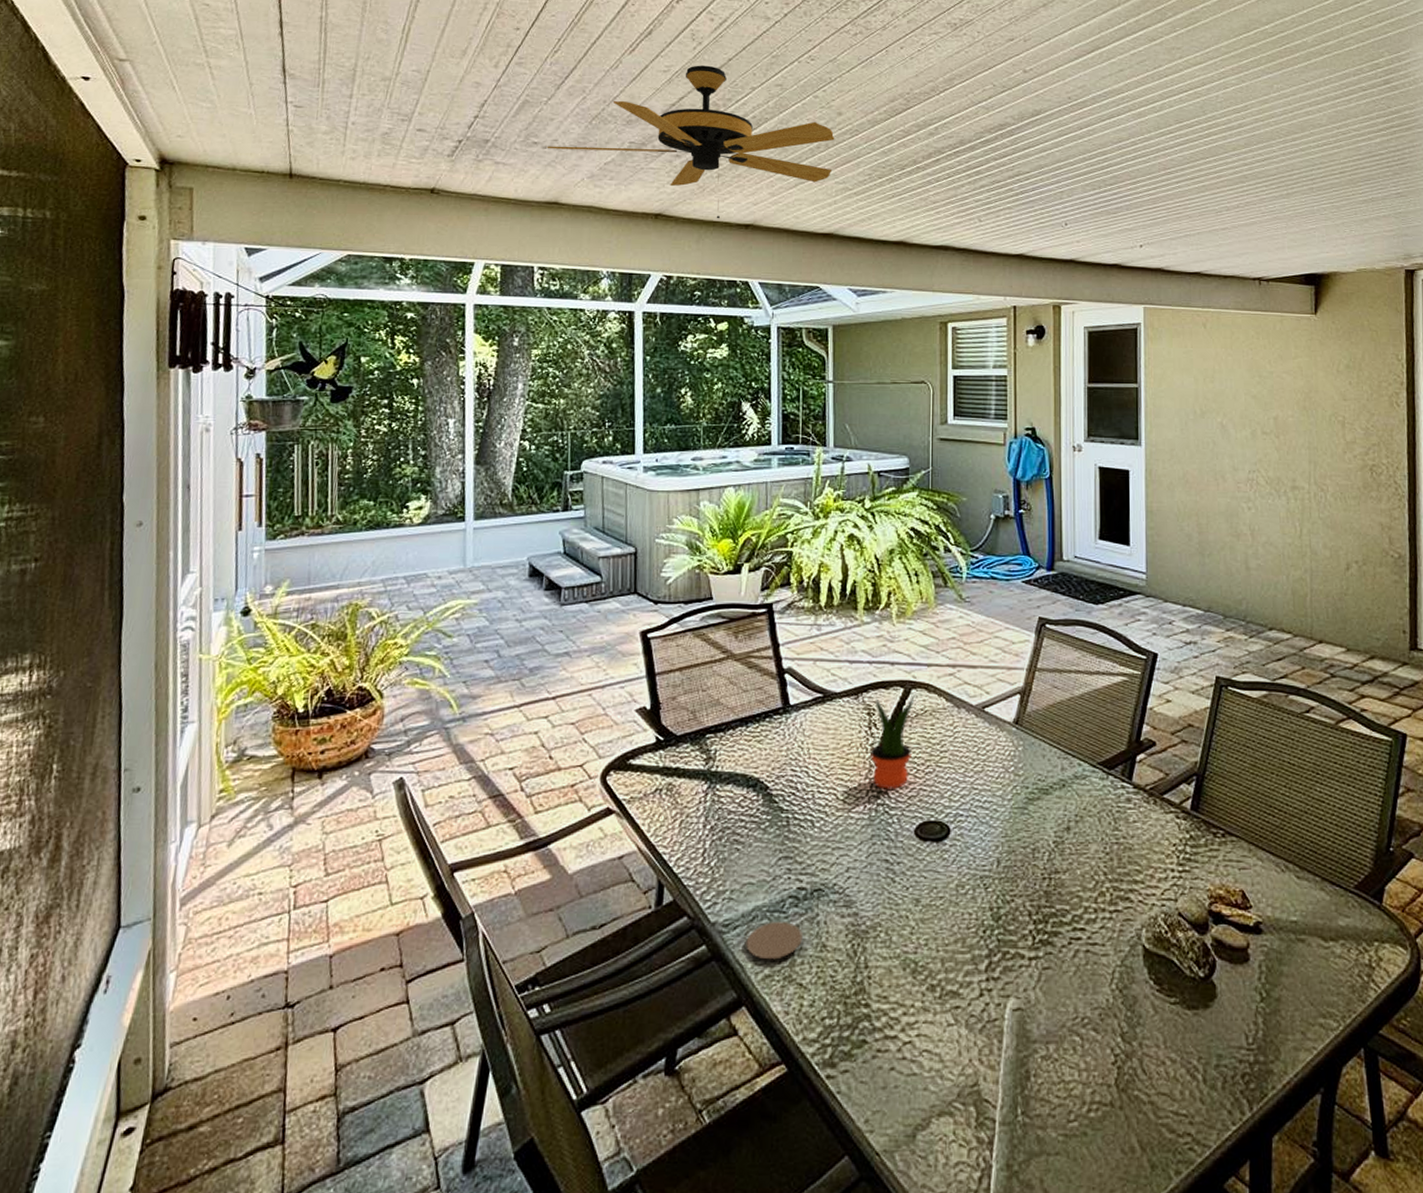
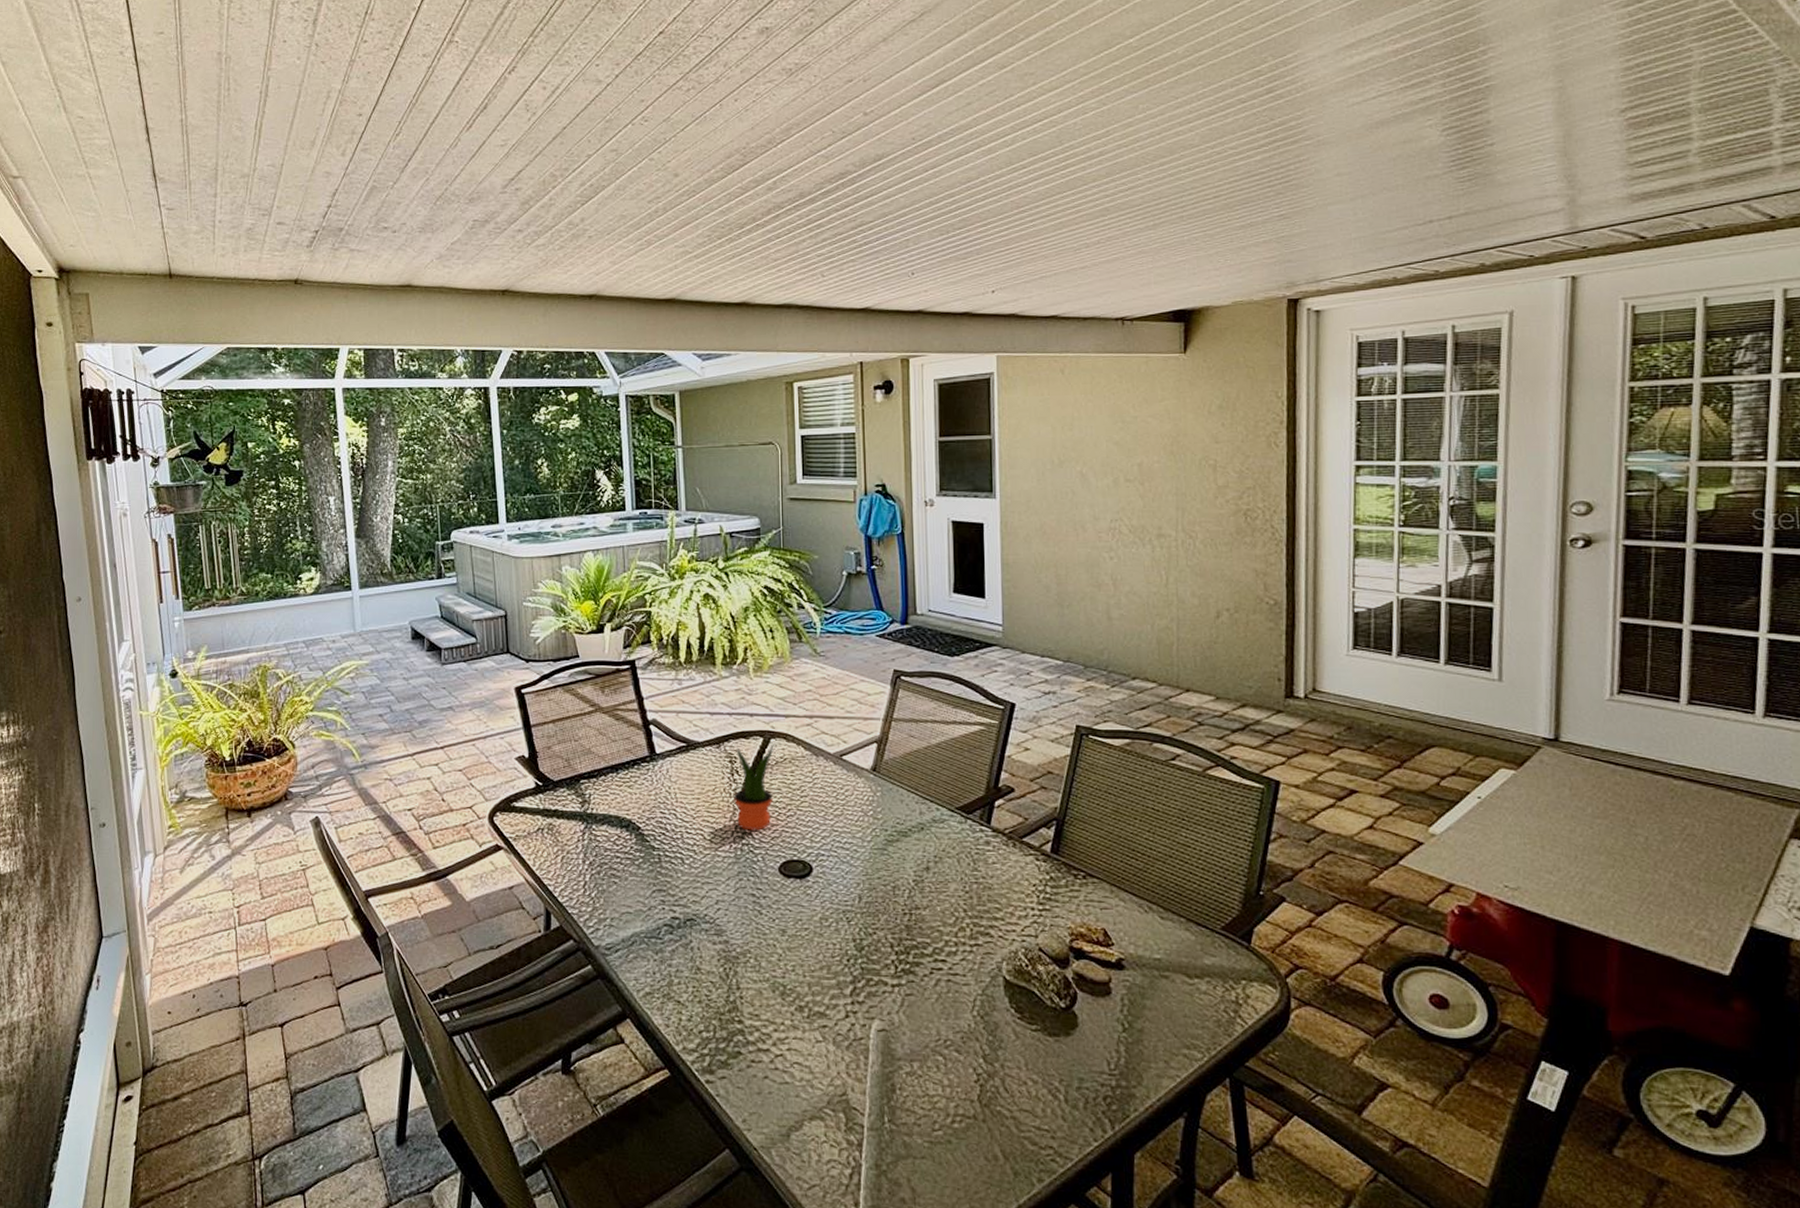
ceiling fan: present [546,65,835,219] -> none [396,136,672,291]
coaster: present [746,922,802,960] -> none [627,947,678,980]

